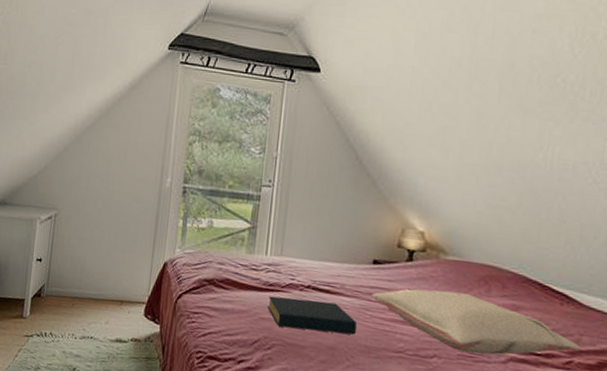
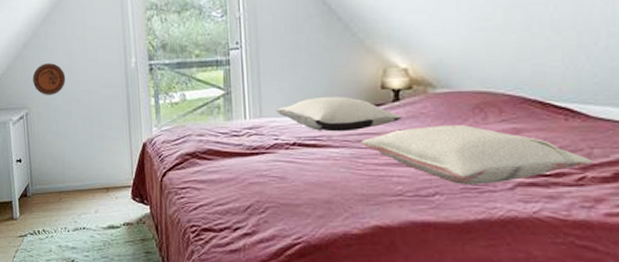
decorative plate: none [67,169,101,201] -> present [32,63,66,95]
hardback book: present [268,296,358,335] -> none [255,156,351,189]
pillow: none [296,245,414,283] -> present [276,97,403,132]

